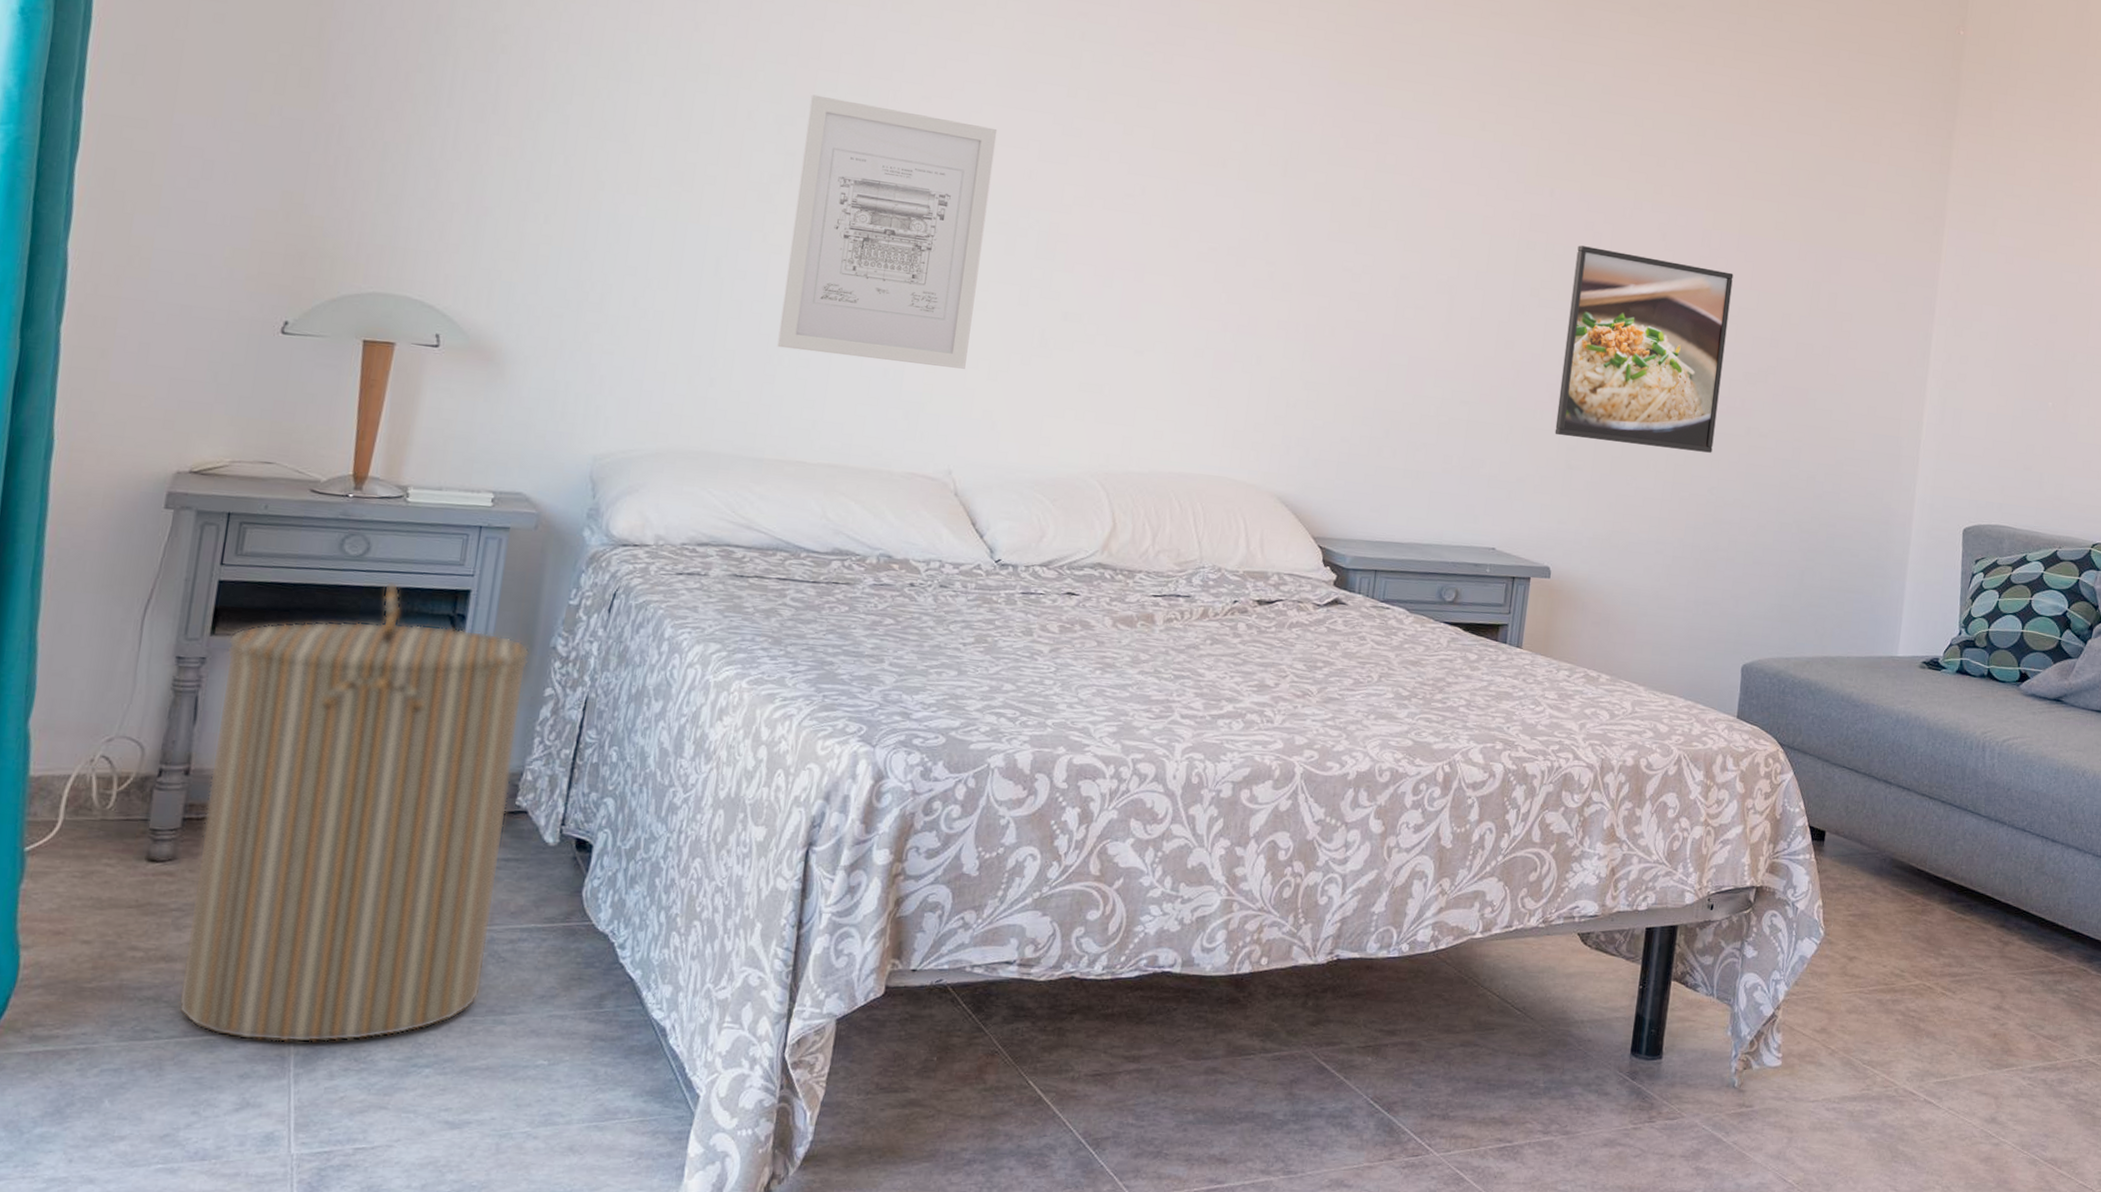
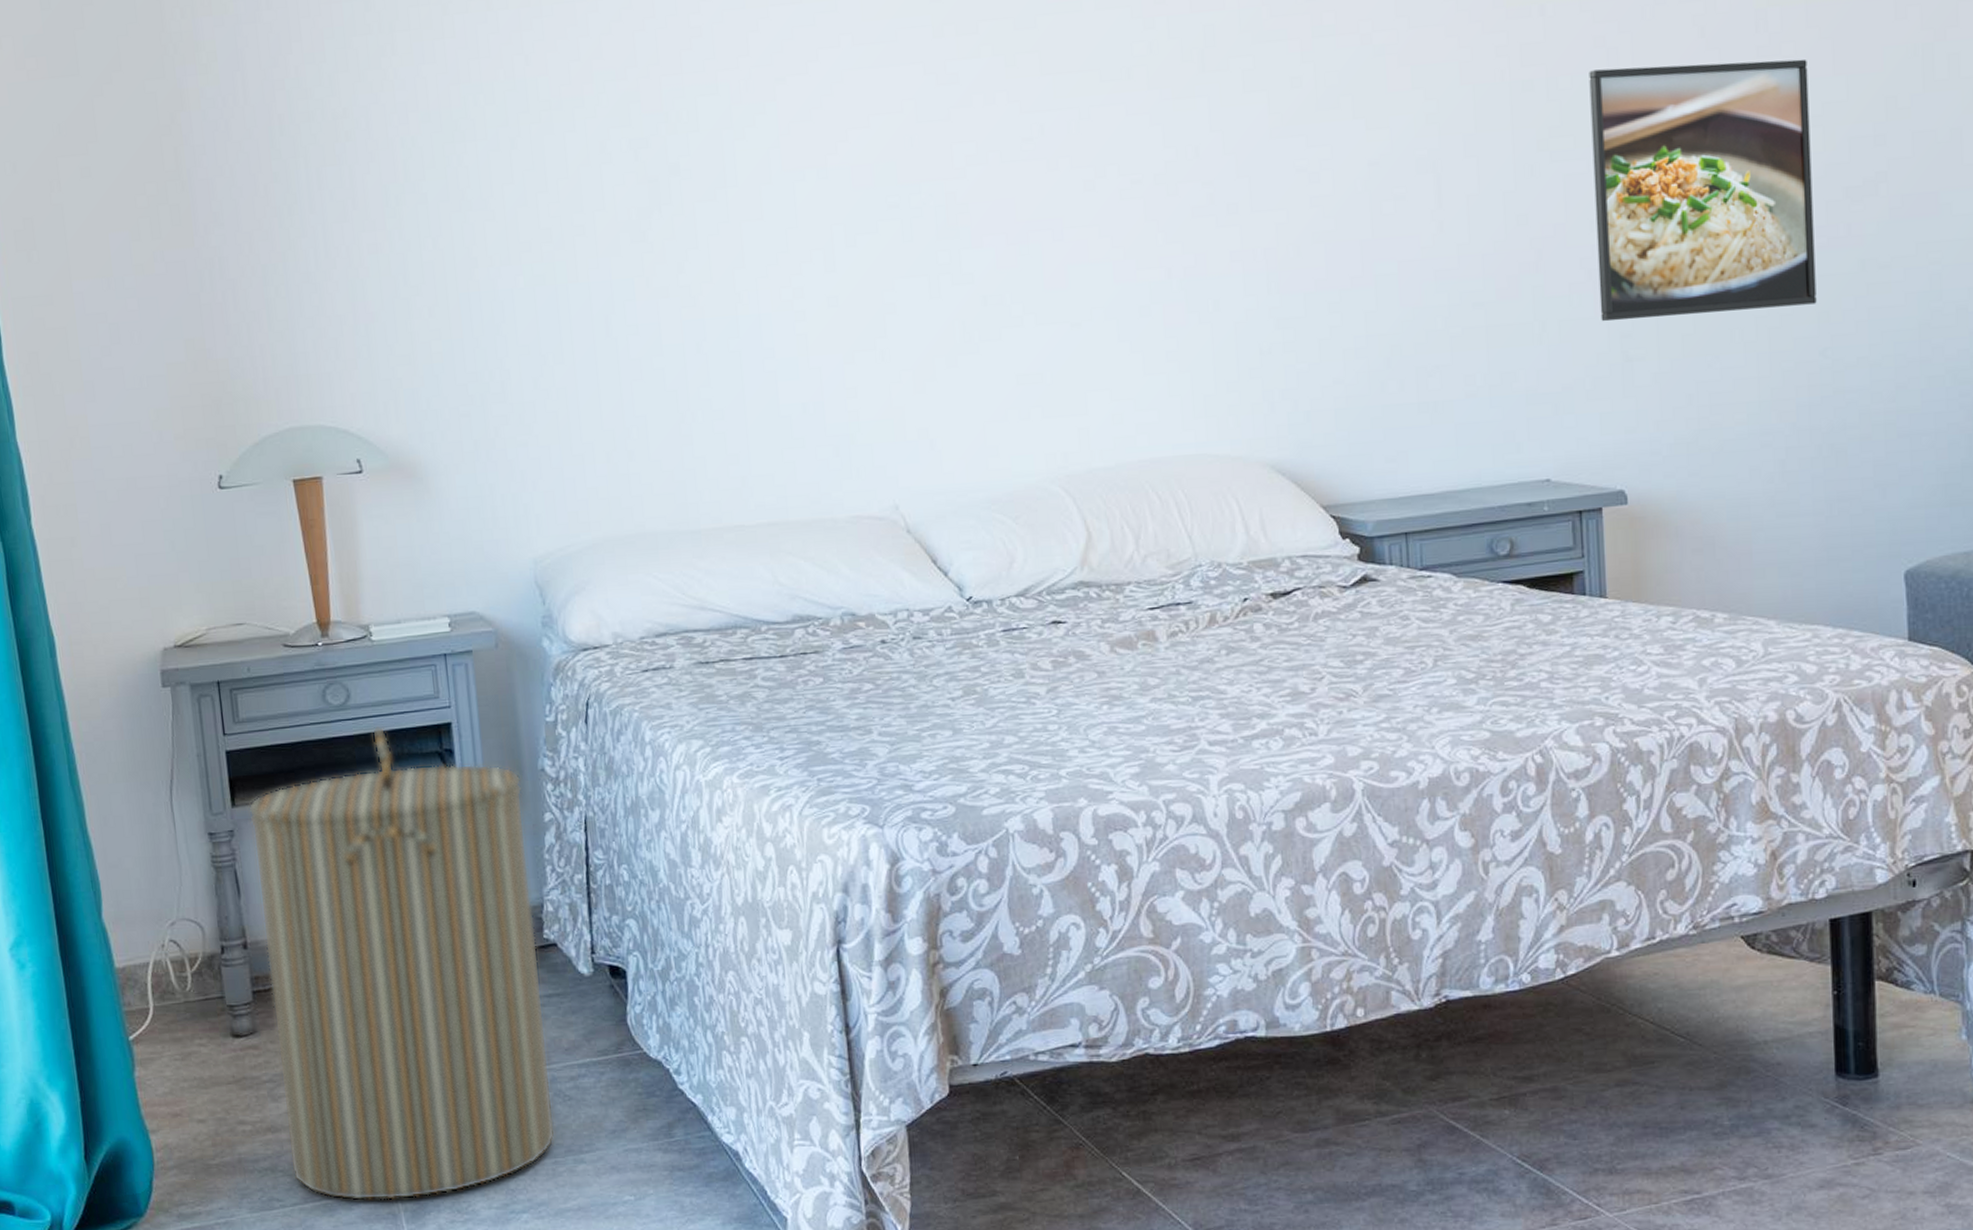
wall art: present [777,94,998,369] -> none [659,96,888,403]

